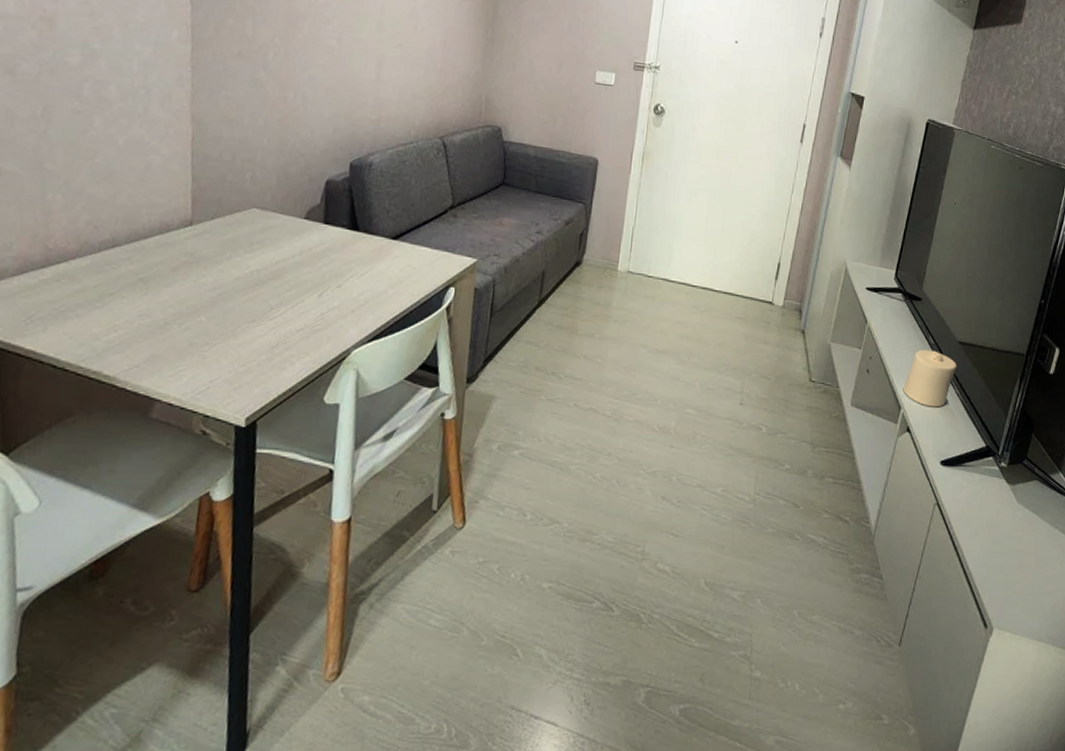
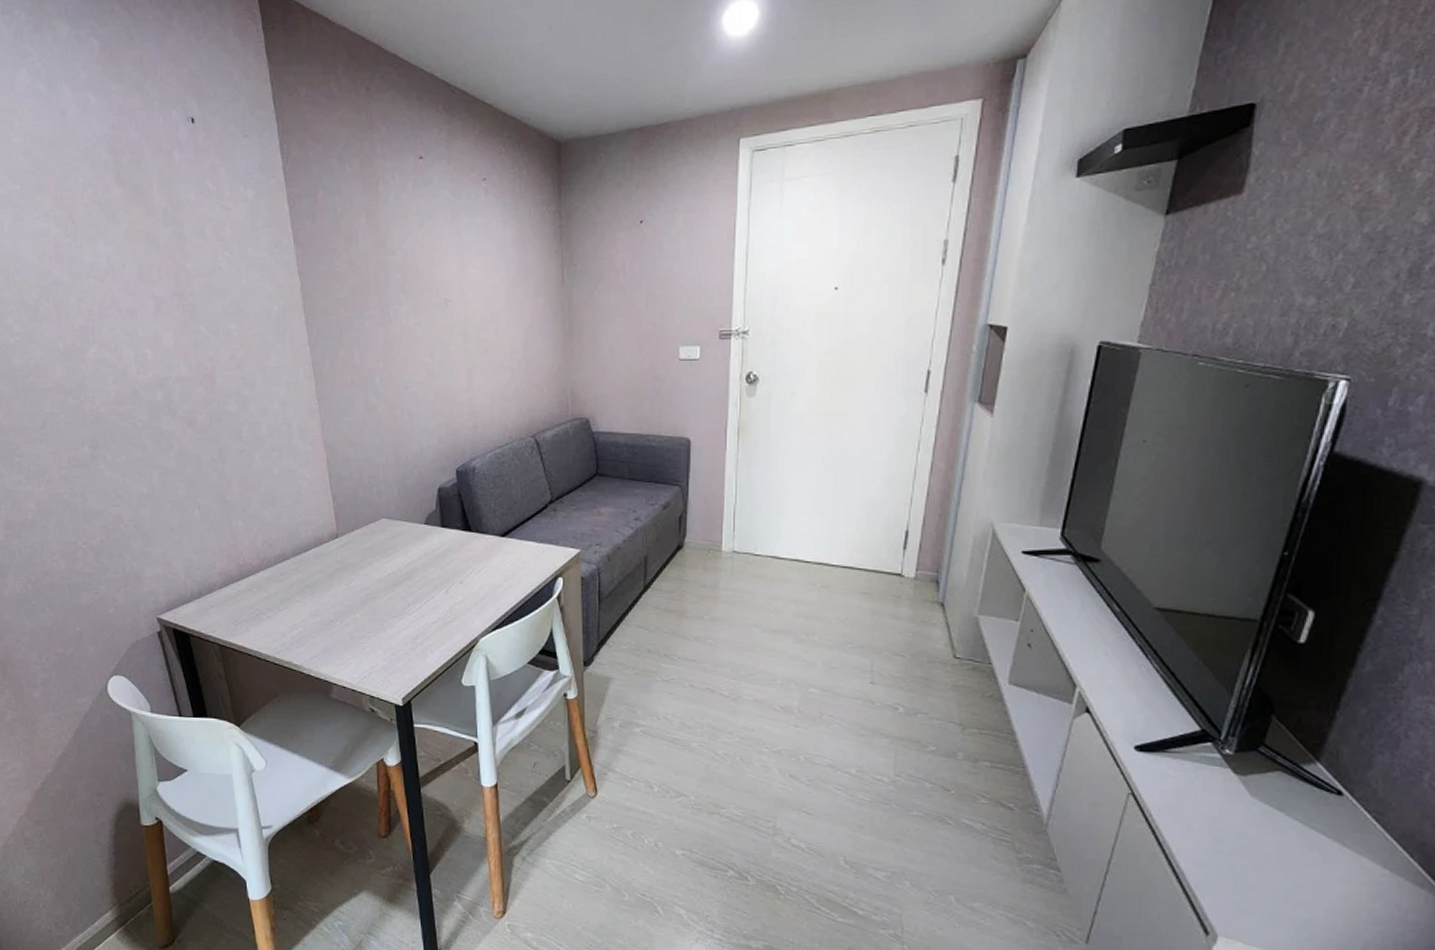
candle: present [903,349,957,408] -> none [1078,619,1155,685]

